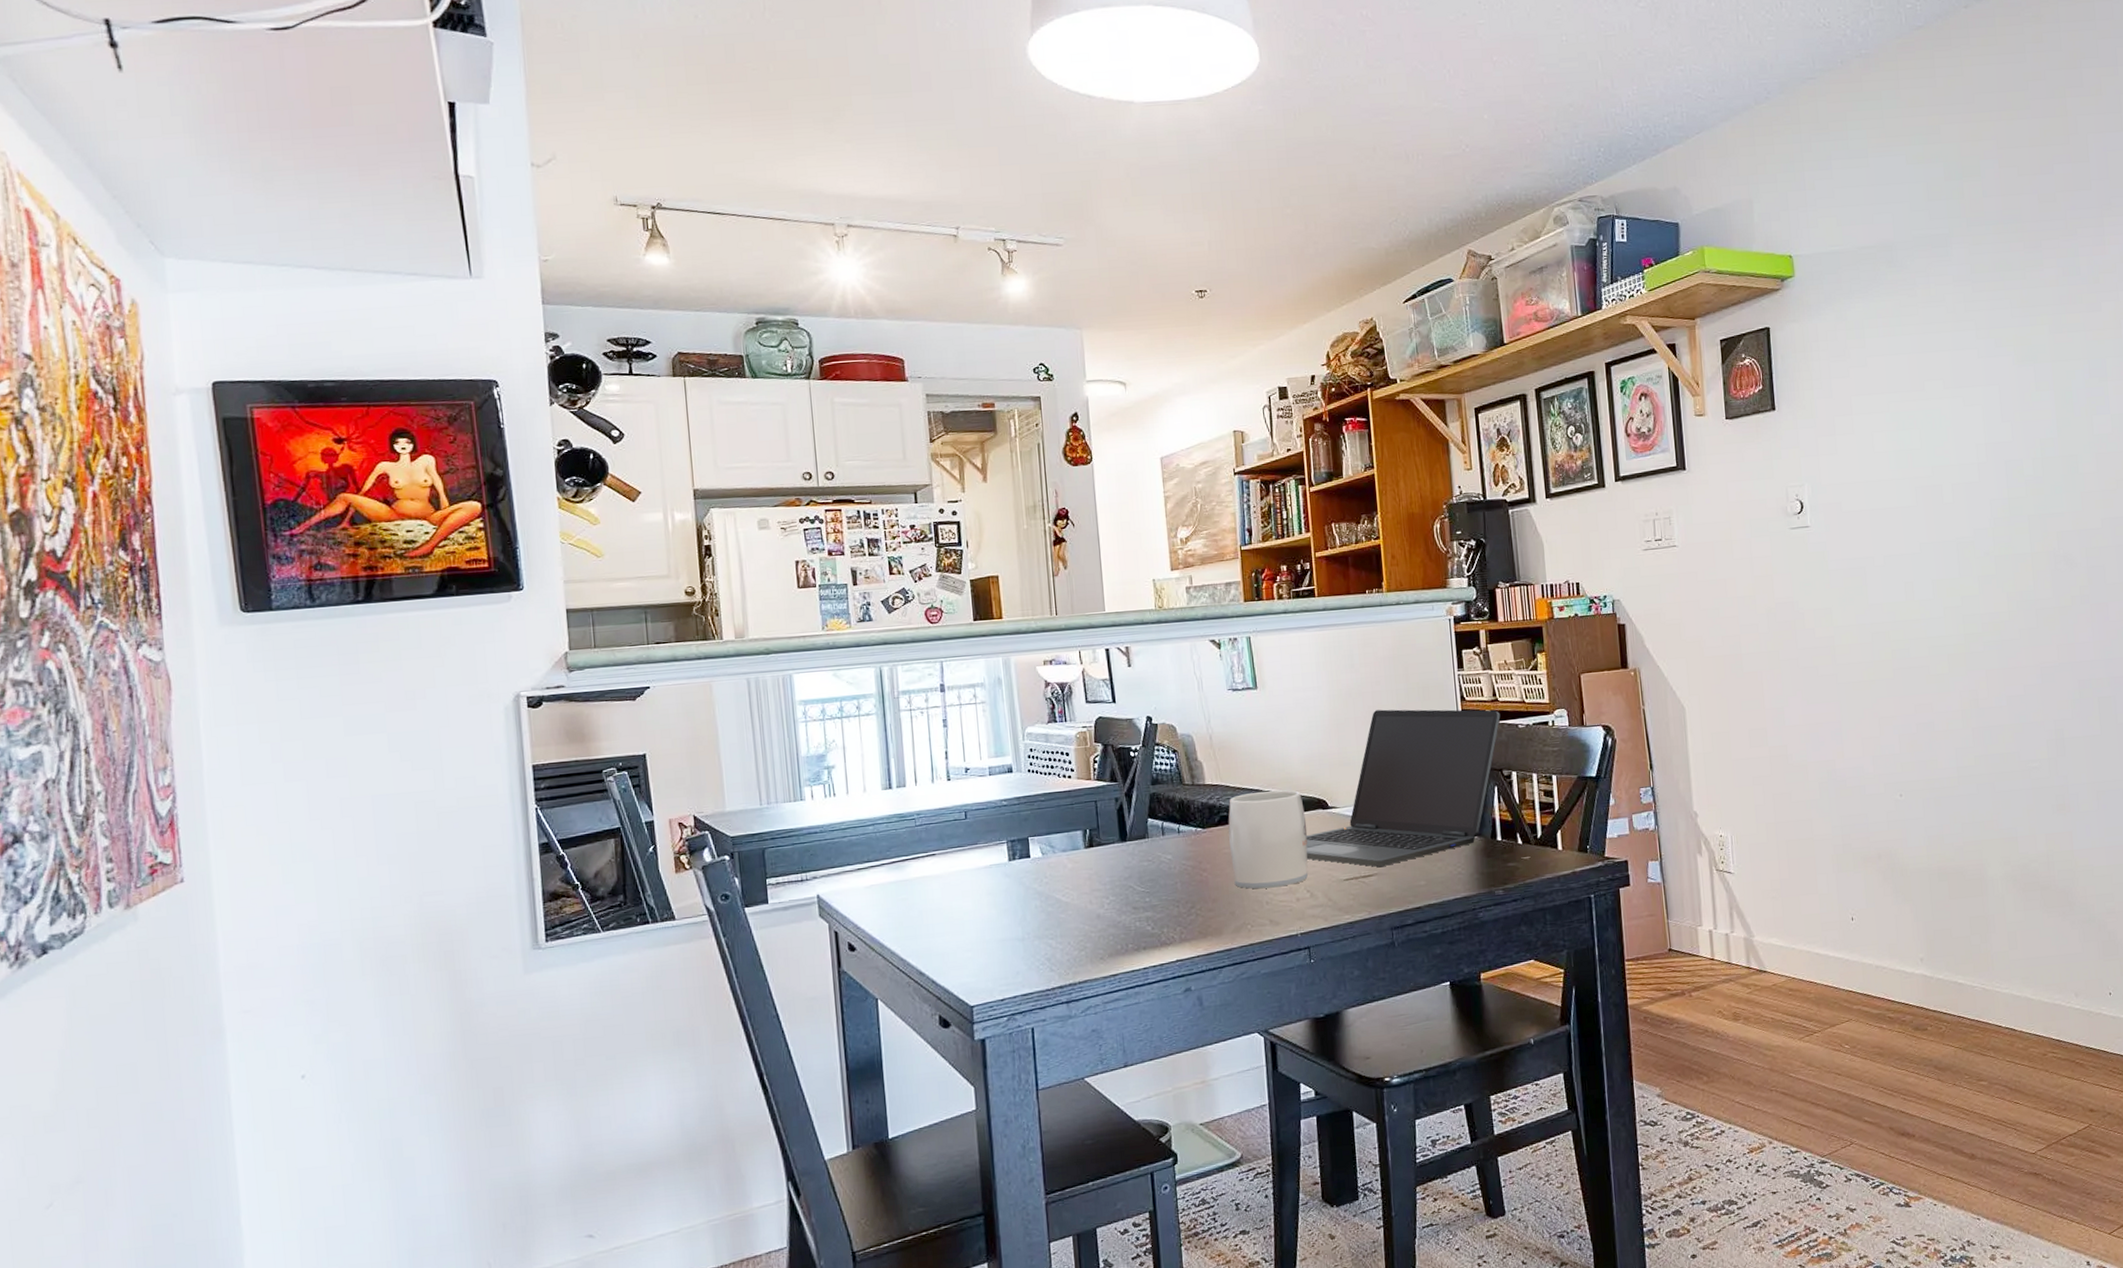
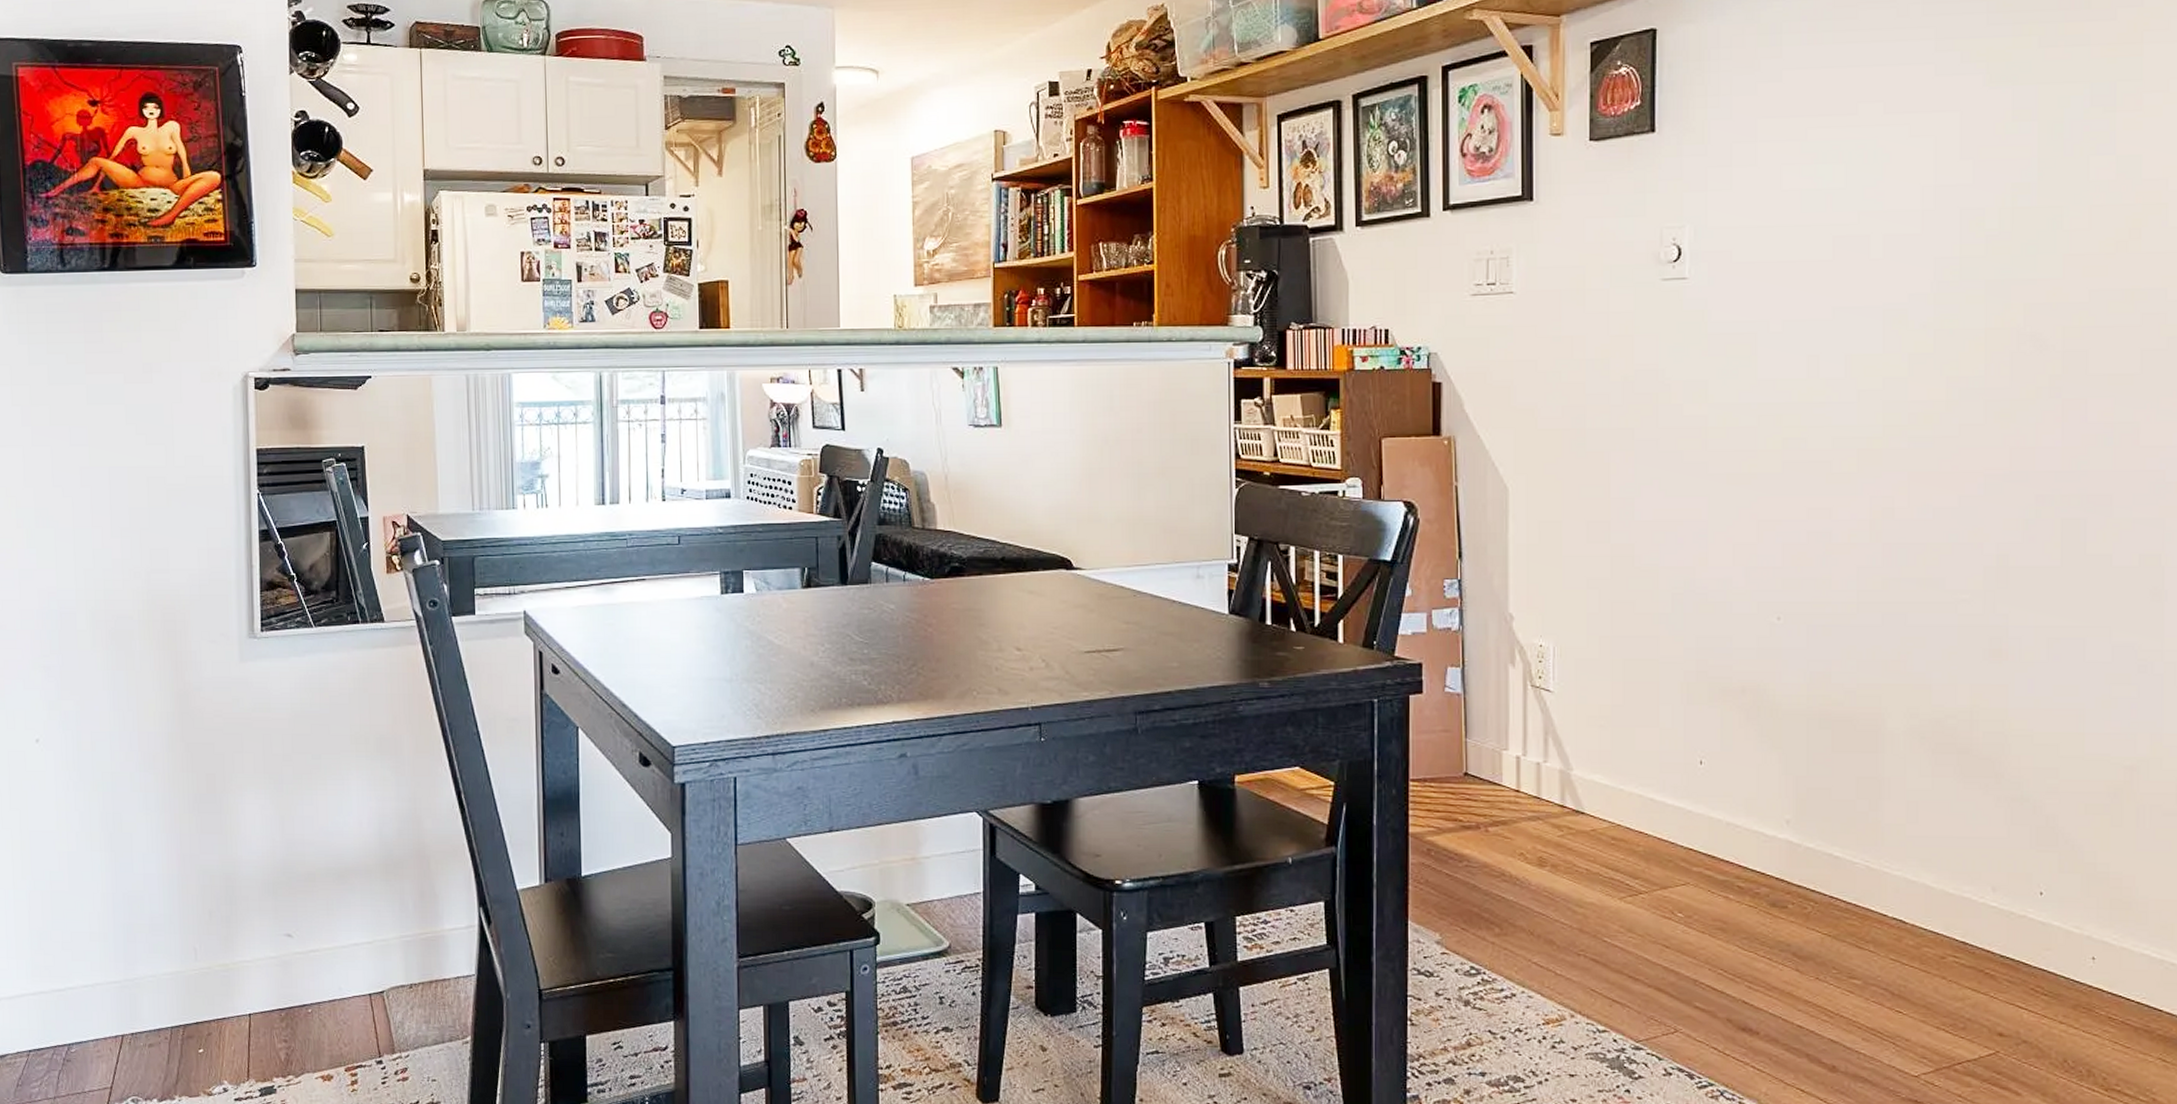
mug: present [1228,790,1309,889] -> none [958,543,1047,652]
laptop: present [1305,709,1501,867] -> none [1044,461,1281,641]

